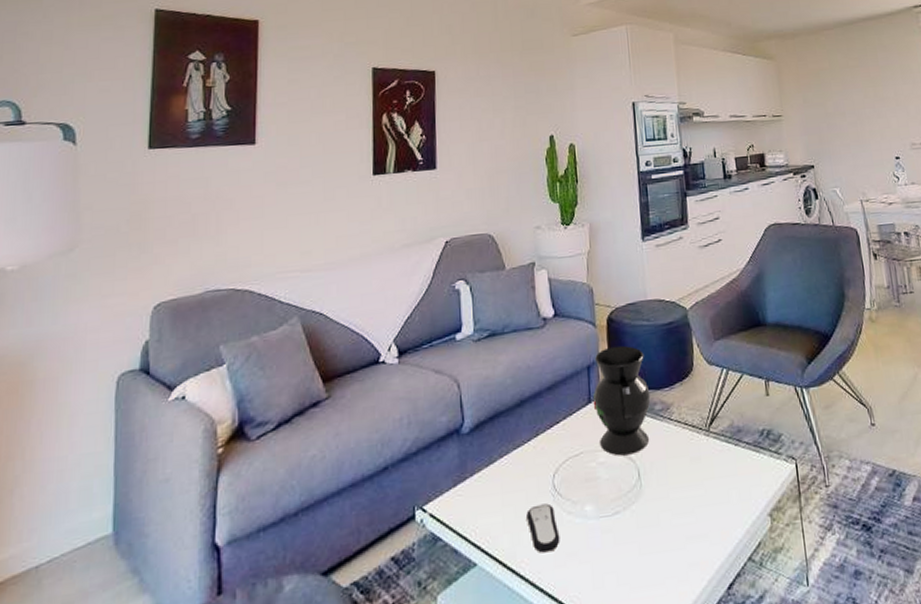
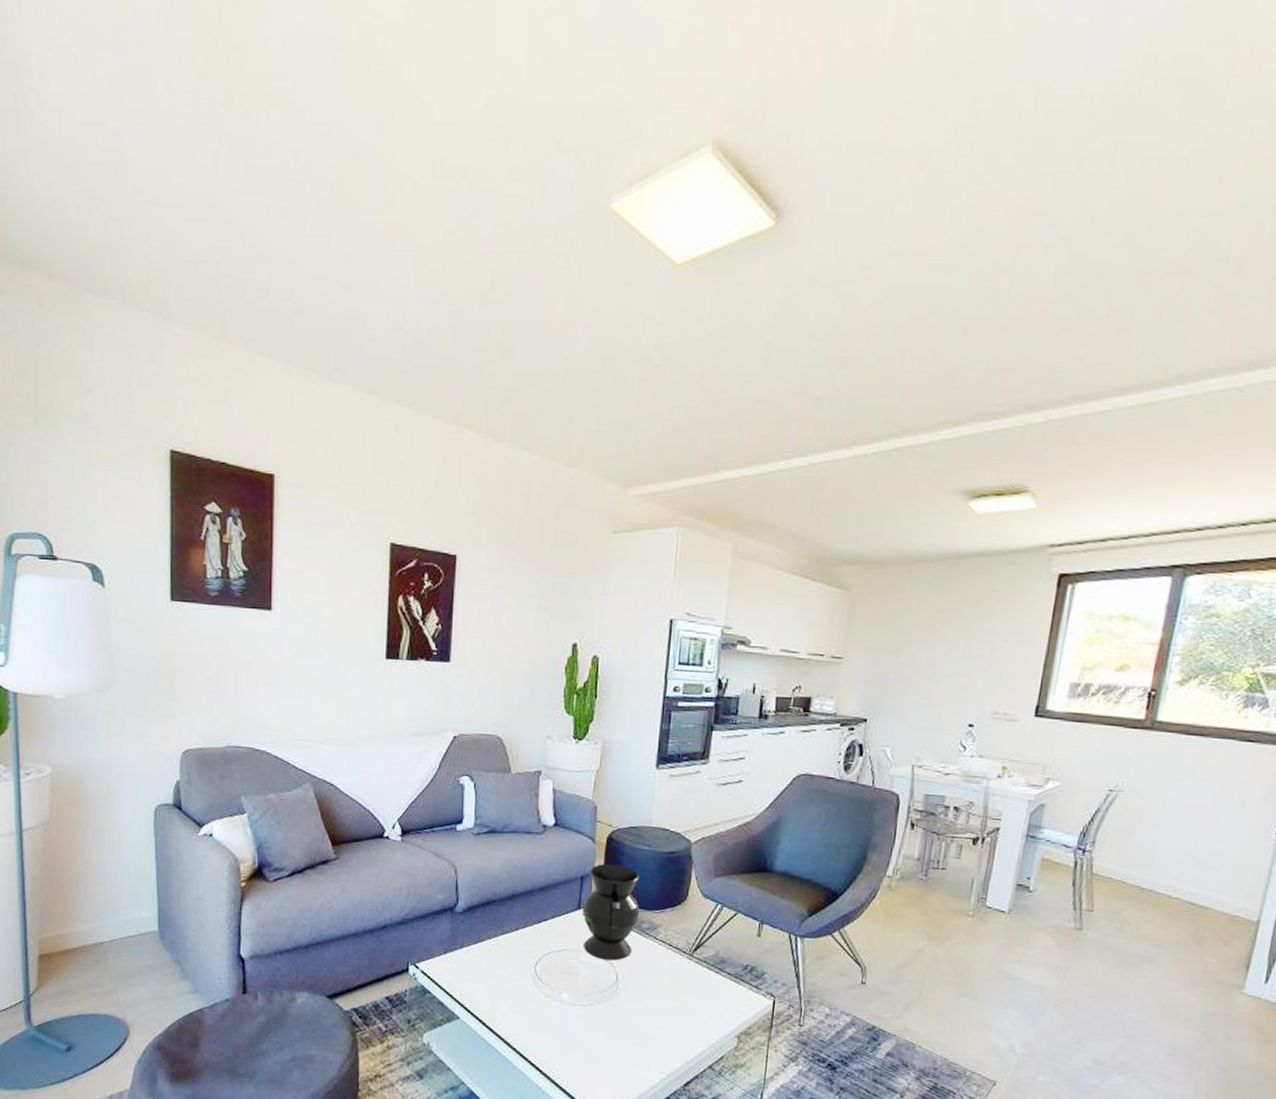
remote control: present [526,503,560,553] -> none [507,983,536,1022]

